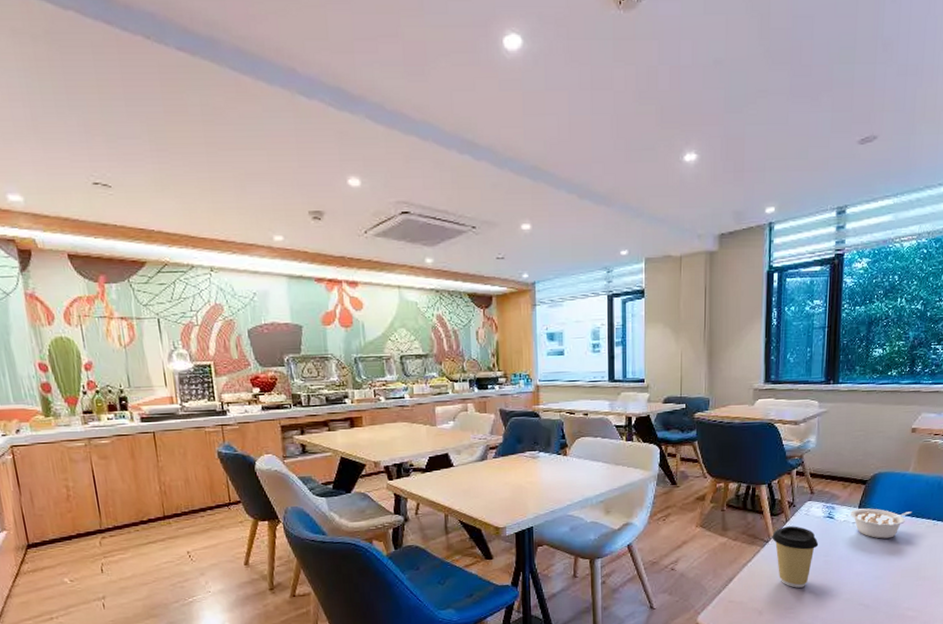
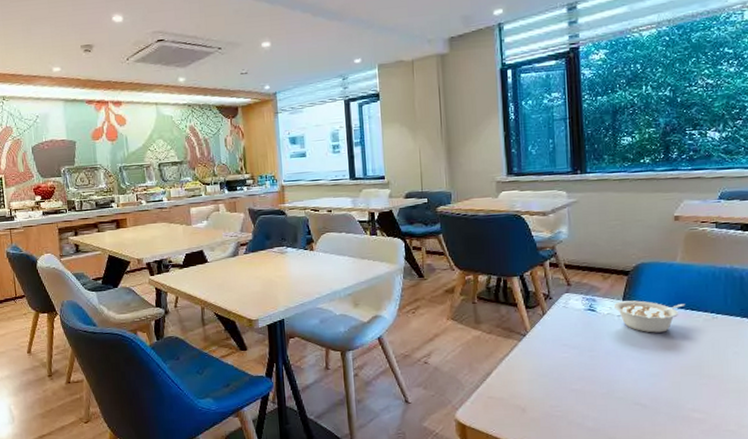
coffee cup: present [772,526,819,588] -> none [529,319,582,385]

